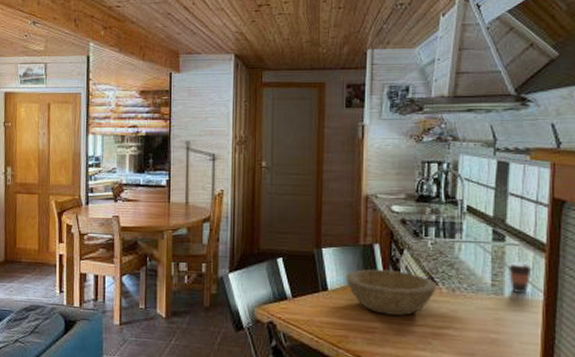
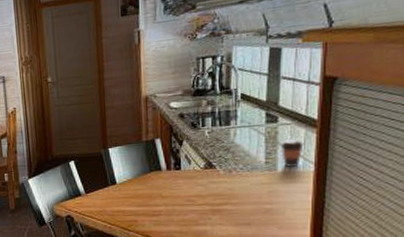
bowl: present [345,269,436,316] -> none [131,160,214,199]

